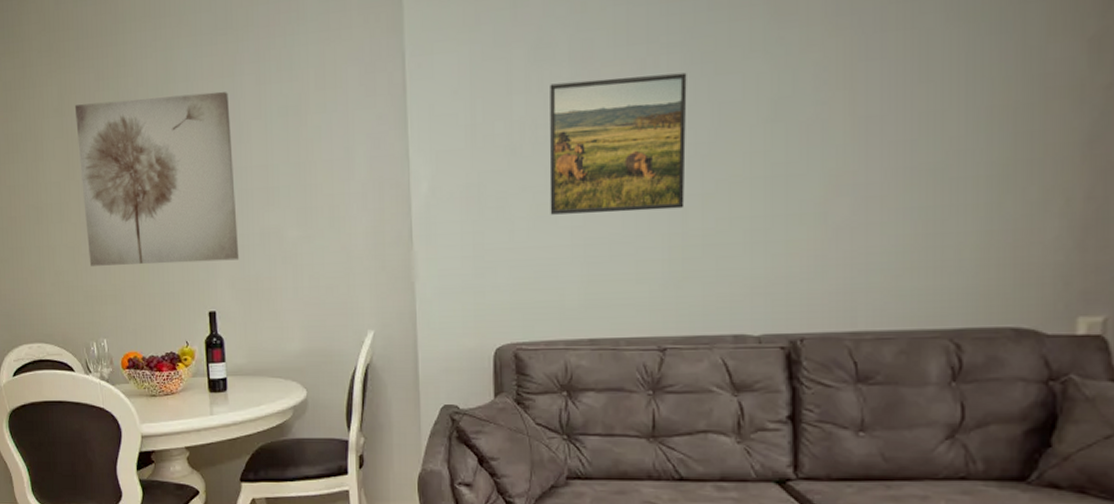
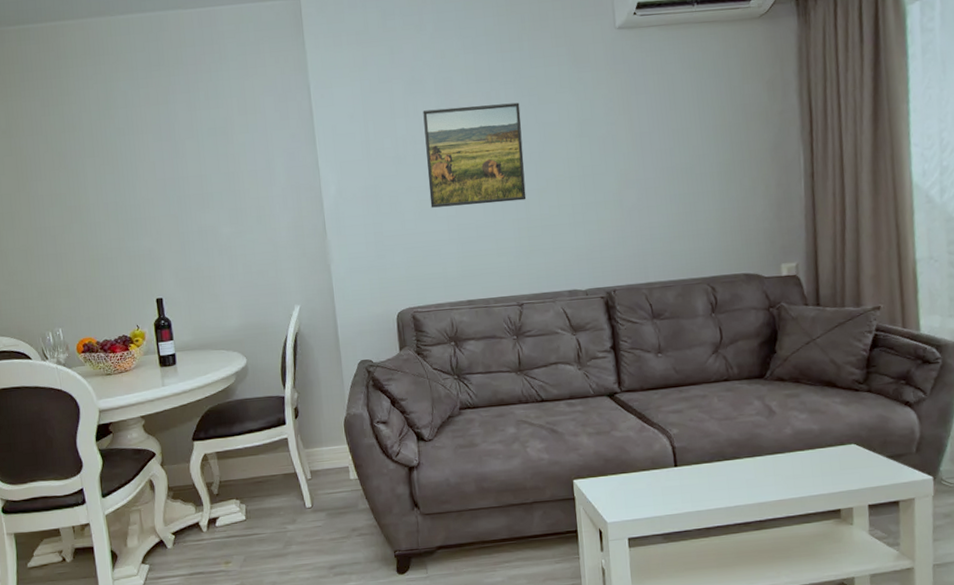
wall art: present [74,91,240,266] -> none [22,116,181,266]

